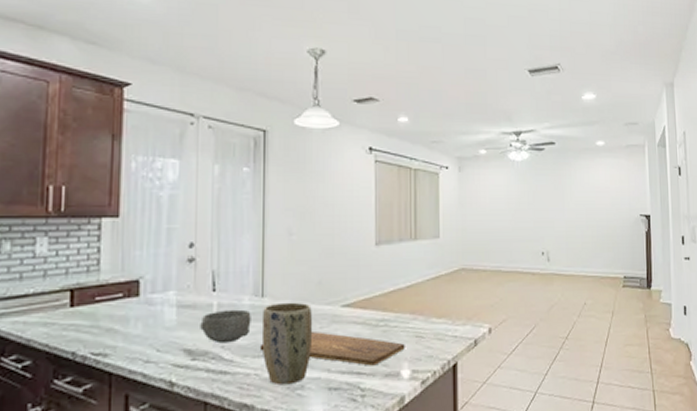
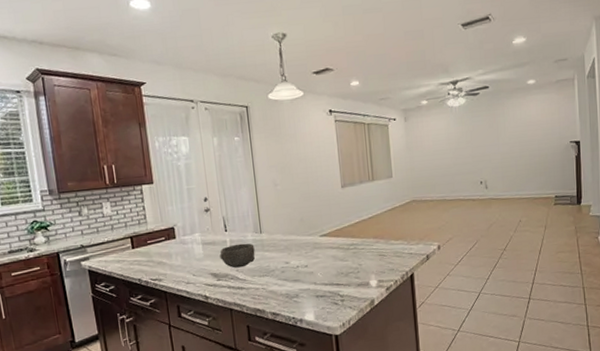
cutting board: present [259,330,405,366] -> none [263,255,371,279]
plant pot: present [261,302,313,385] -> none [262,235,301,295]

